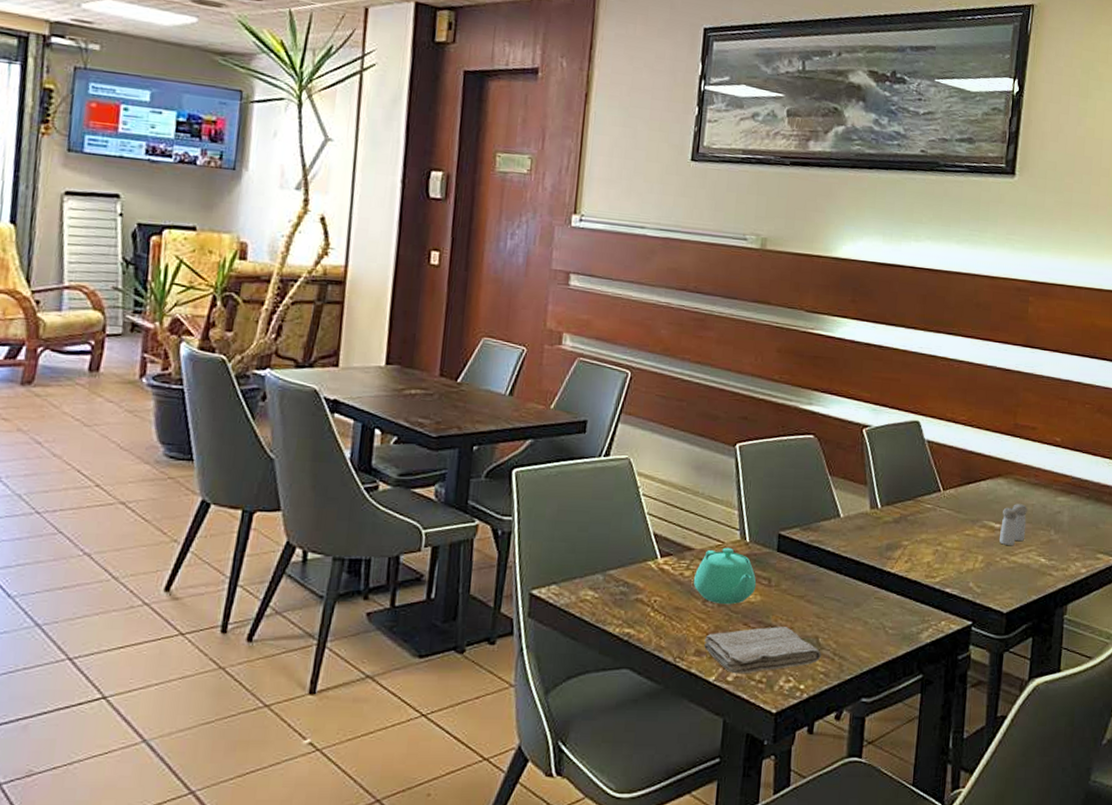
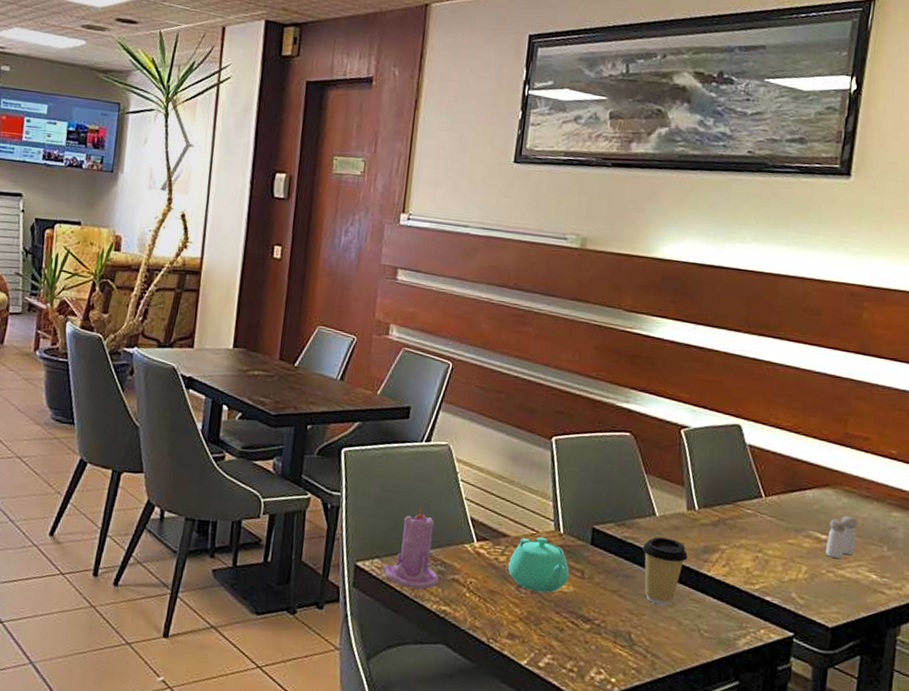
candle: none [560,525,622,613] -> present [382,506,439,589]
washcloth: present [704,627,822,674] -> none [517,618,634,662]
coffee cup: none [827,538,872,607] -> present [641,537,688,606]

